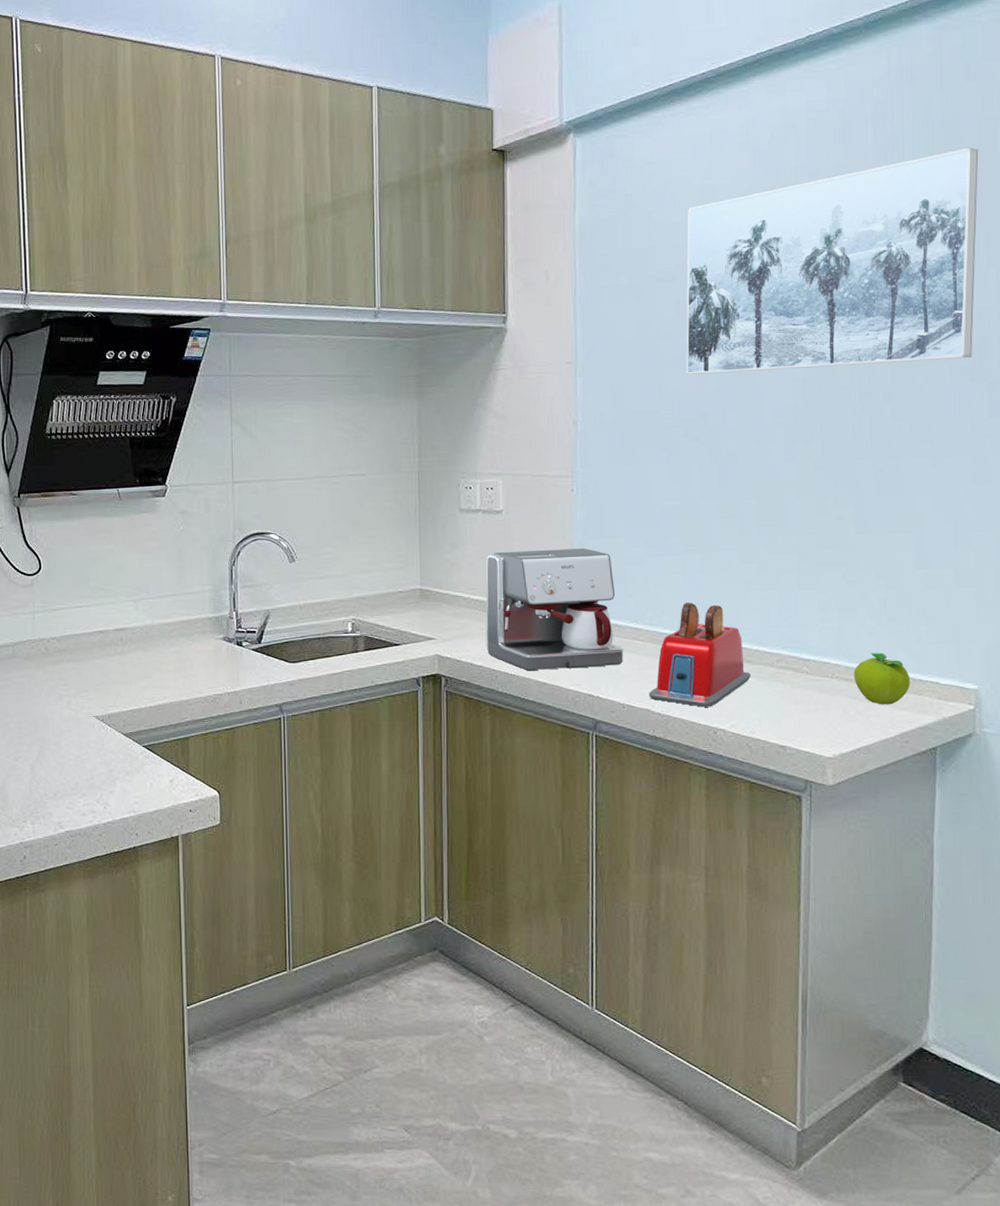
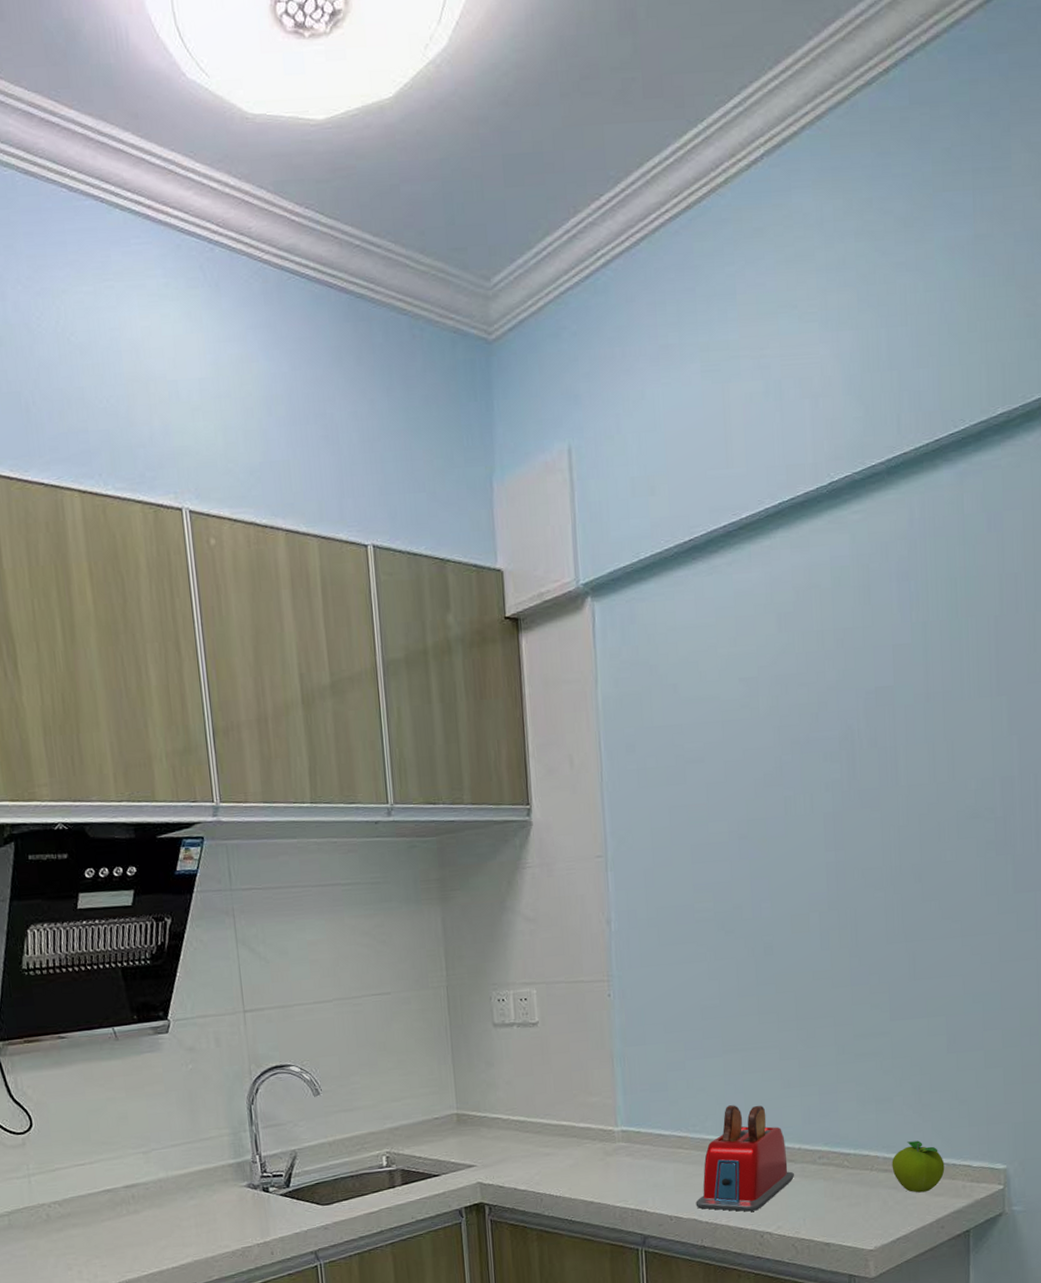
coffee maker: present [486,548,623,671] -> none [524,1056,669,1191]
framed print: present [685,147,979,374] -> none [714,605,1000,863]

